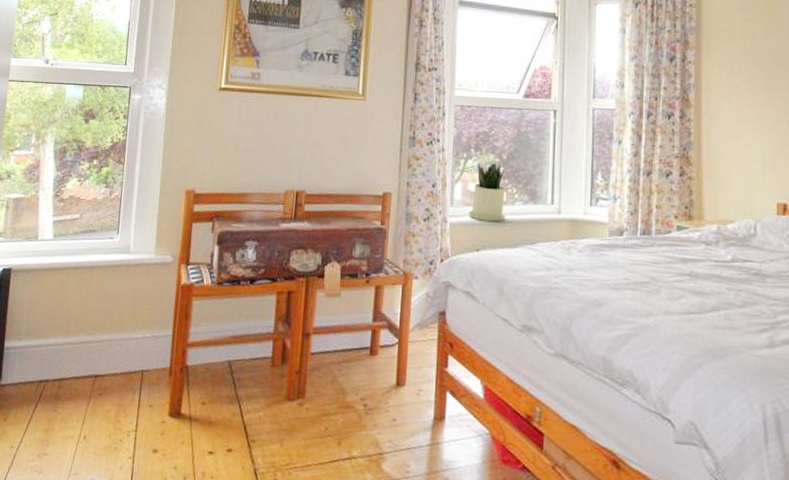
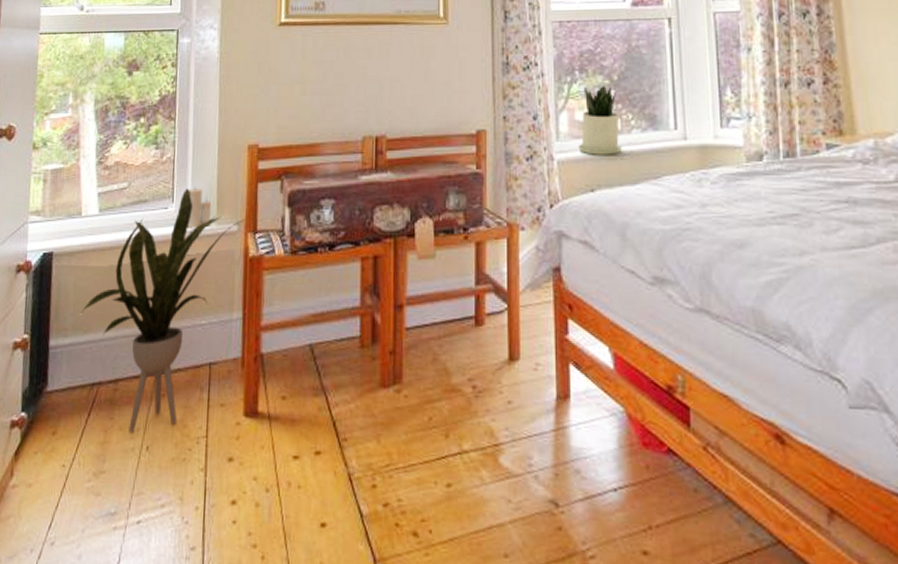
house plant: none [33,223,180,423] -> present [81,188,245,432]
candle: none [129,221,152,258] -> present [187,185,212,230]

